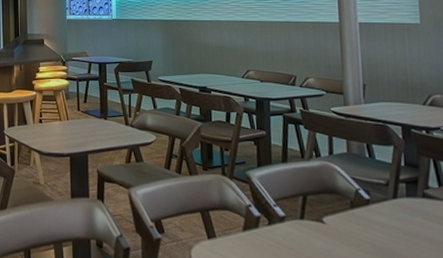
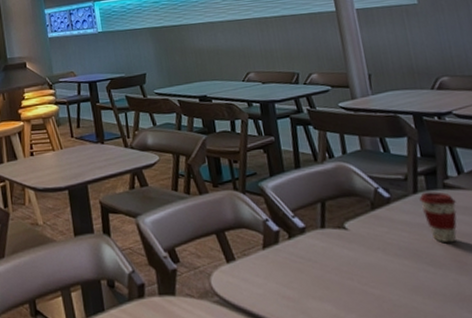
coffee cup: none [398,199,433,248] -> present [419,191,457,243]

